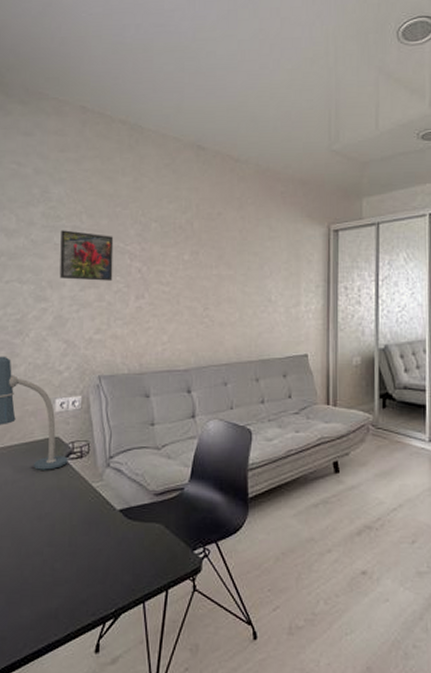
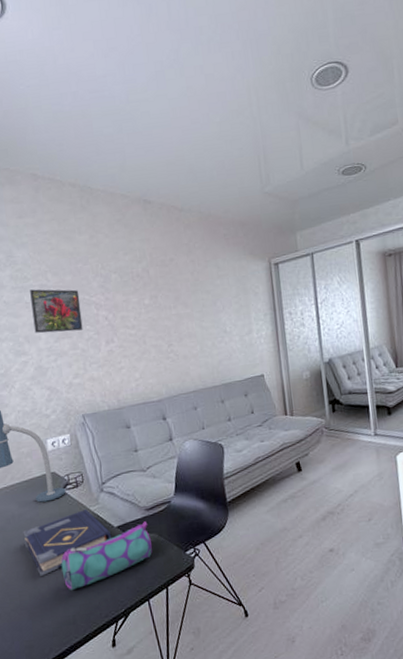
book: none [13,485,112,556] -> present [23,509,112,576]
pencil case: none [50,508,156,578] -> present [60,521,152,590]

